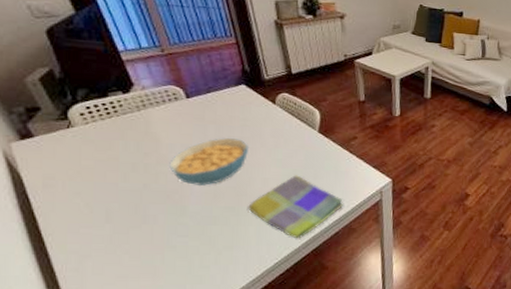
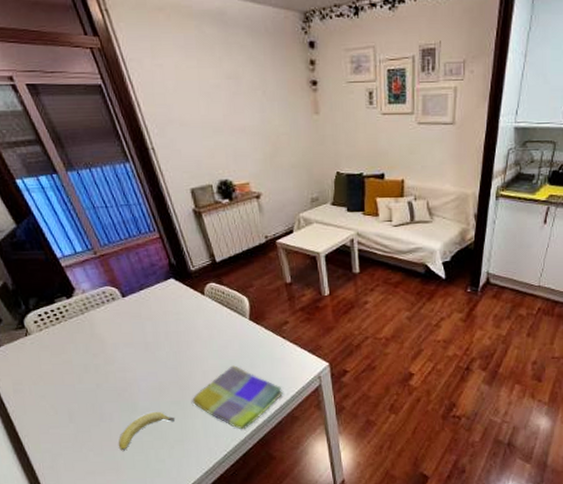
fruit: none [160,216,226,255] -> present [119,411,175,451]
cereal bowl: present [169,138,250,187] -> none [116,333,186,383]

